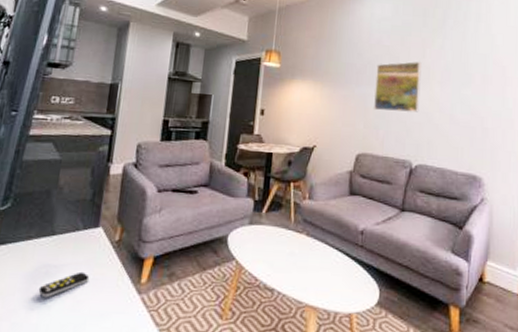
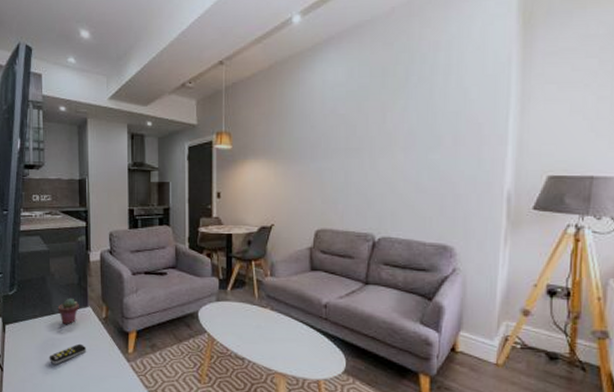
potted succulent: none [60,216,88,249] -> present [57,298,79,325]
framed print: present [374,61,422,113] -> none [331,128,382,185]

